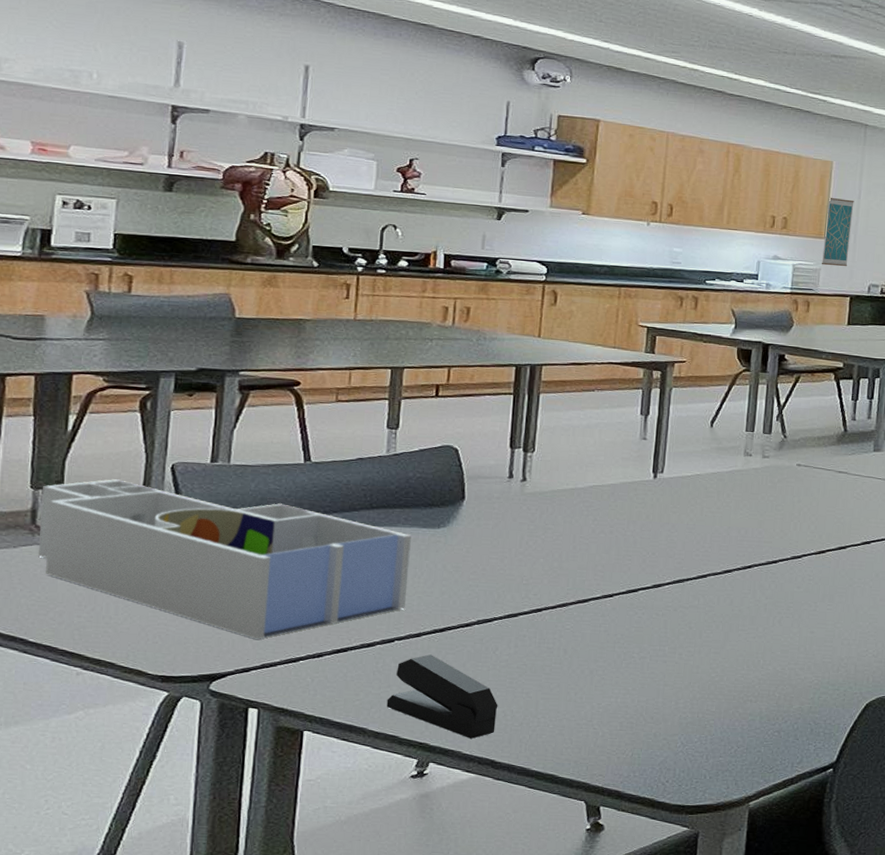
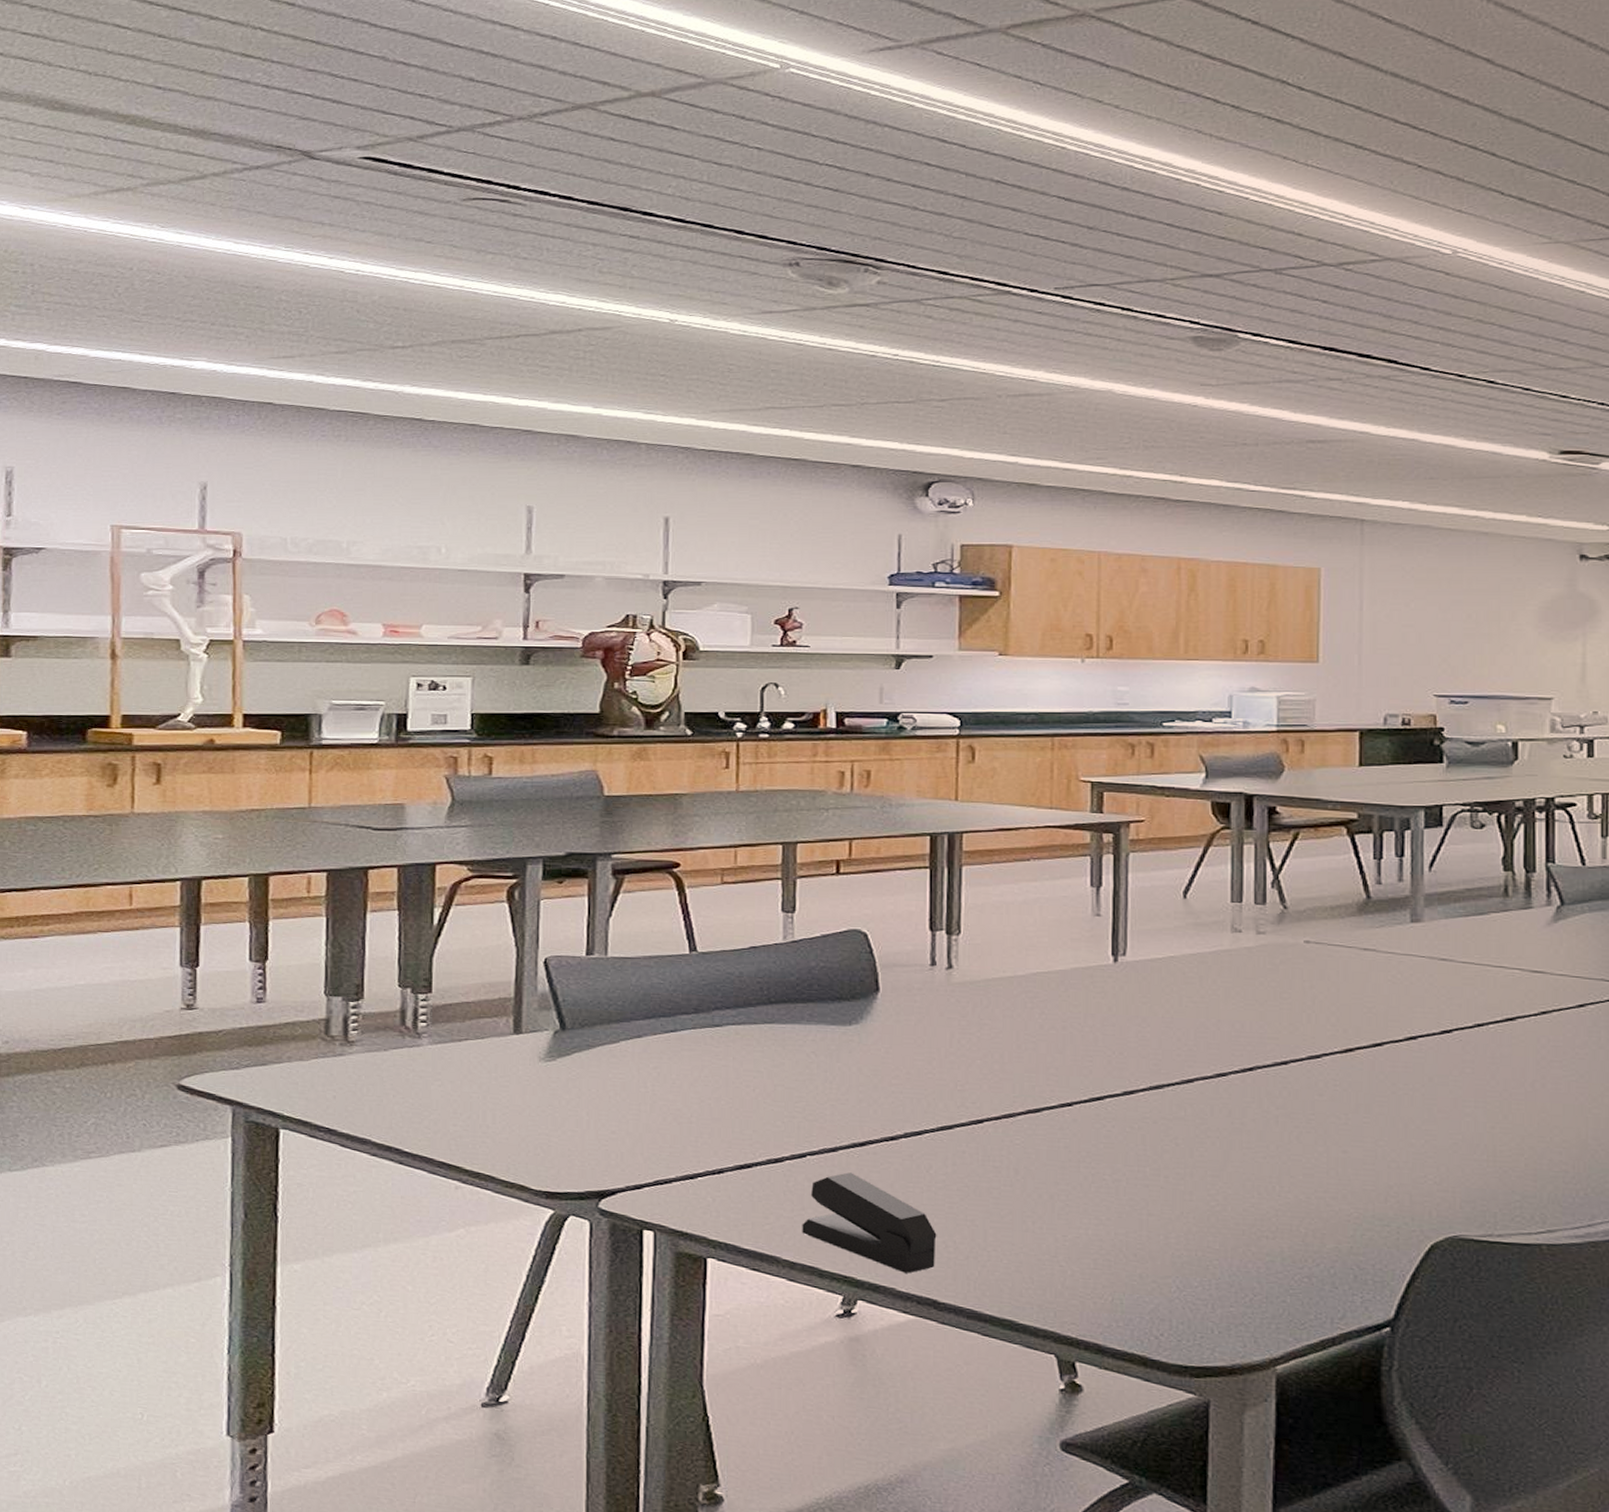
desk organizer: present [39,479,411,639] -> none [410,975,818,1152]
wall art: present [822,197,854,267] -> none [1317,611,1355,695]

